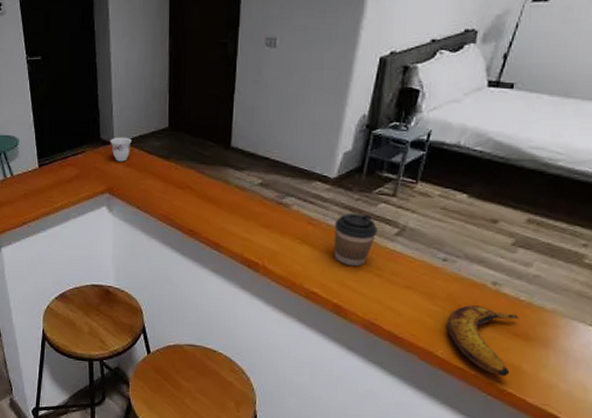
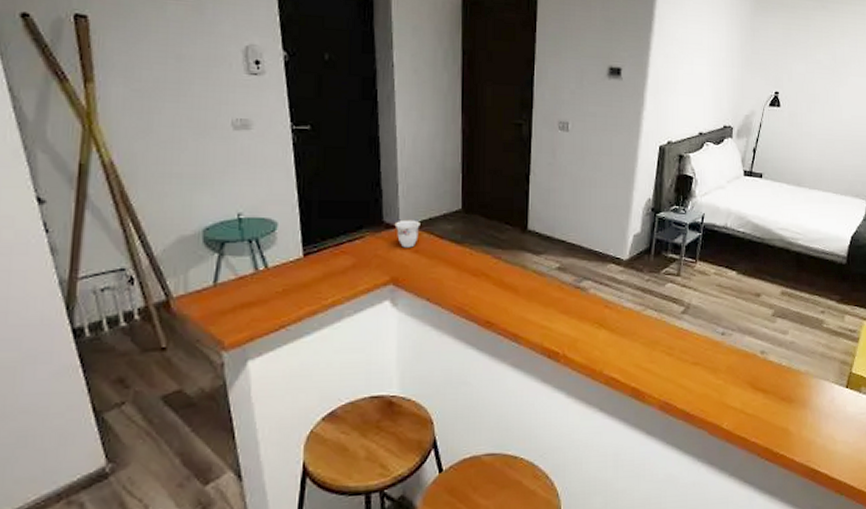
coffee cup: present [334,212,378,267] -> none [629,293,667,348]
banana: present [447,305,519,377] -> none [729,375,783,440]

